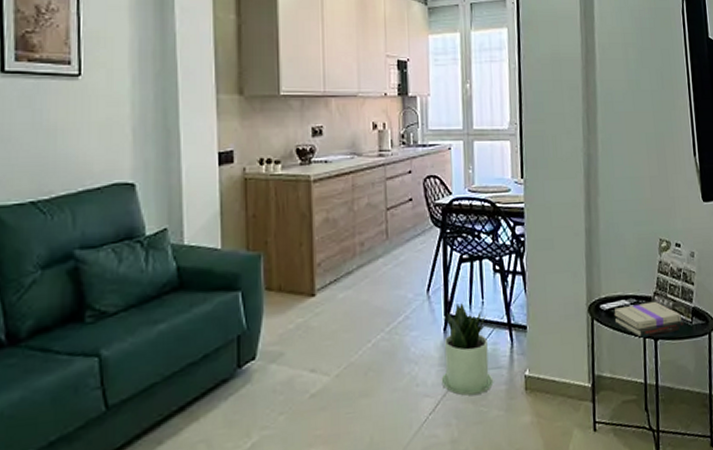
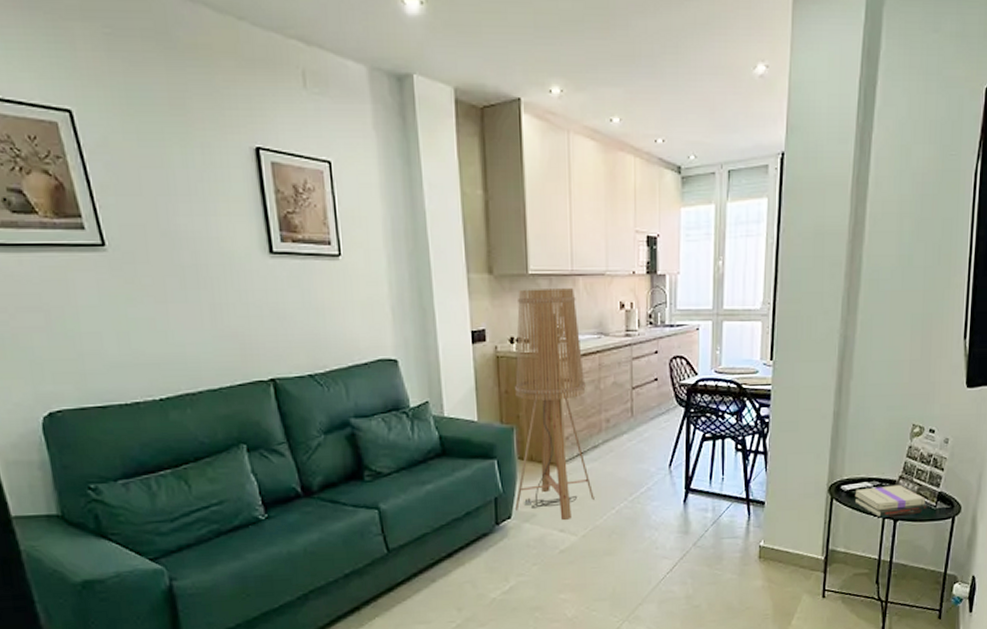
floor lamp: none [261,109,349,359] -> present [514,288,594,521]
planter: present [441,303,494,396] -> none [679,478,729,560]

